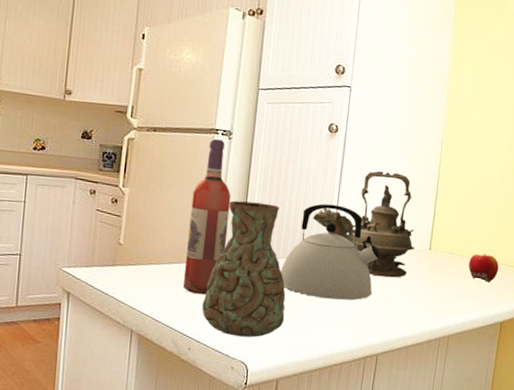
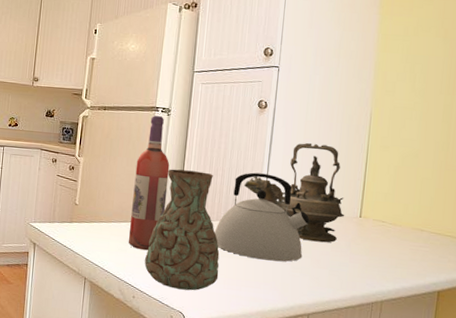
apple: present [468,253,499,283] -> none [401,223,434,252]

